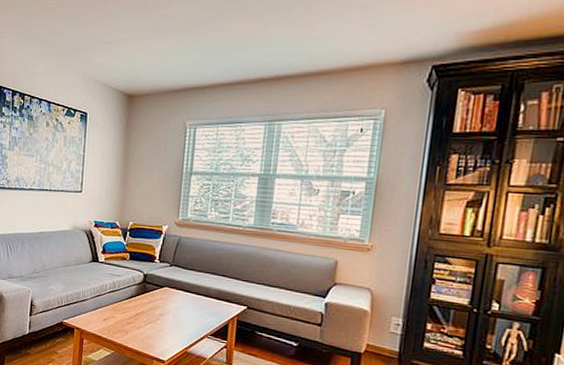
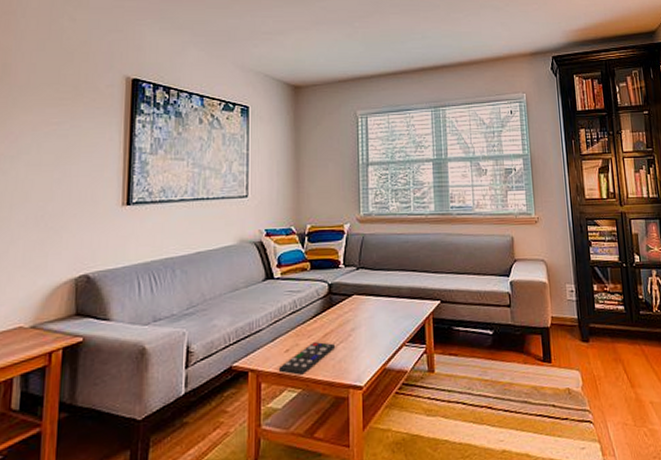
remote control: none [97,317,146,340] -> present [278,341,336,375]

